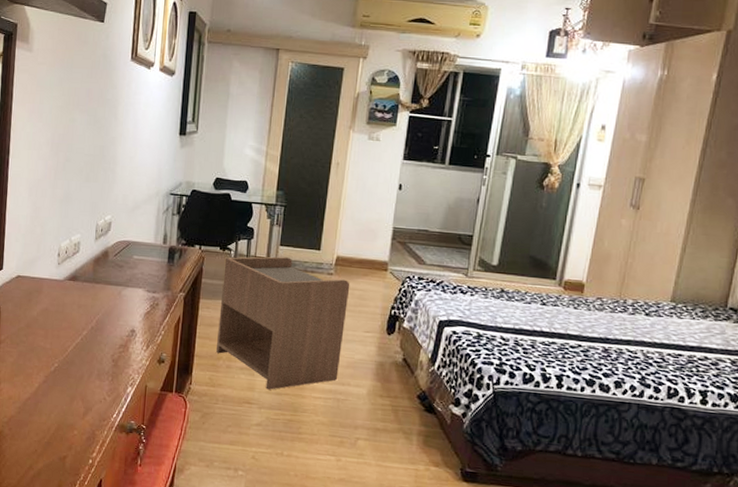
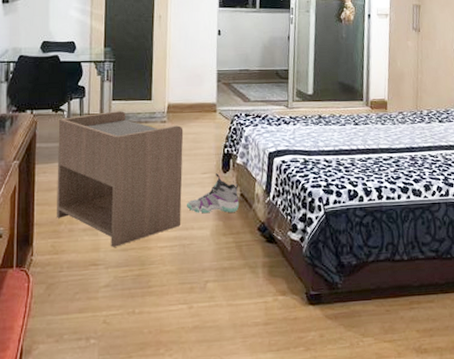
sneaker: none [345,334,401,376] -> present [187,173,240,214]

